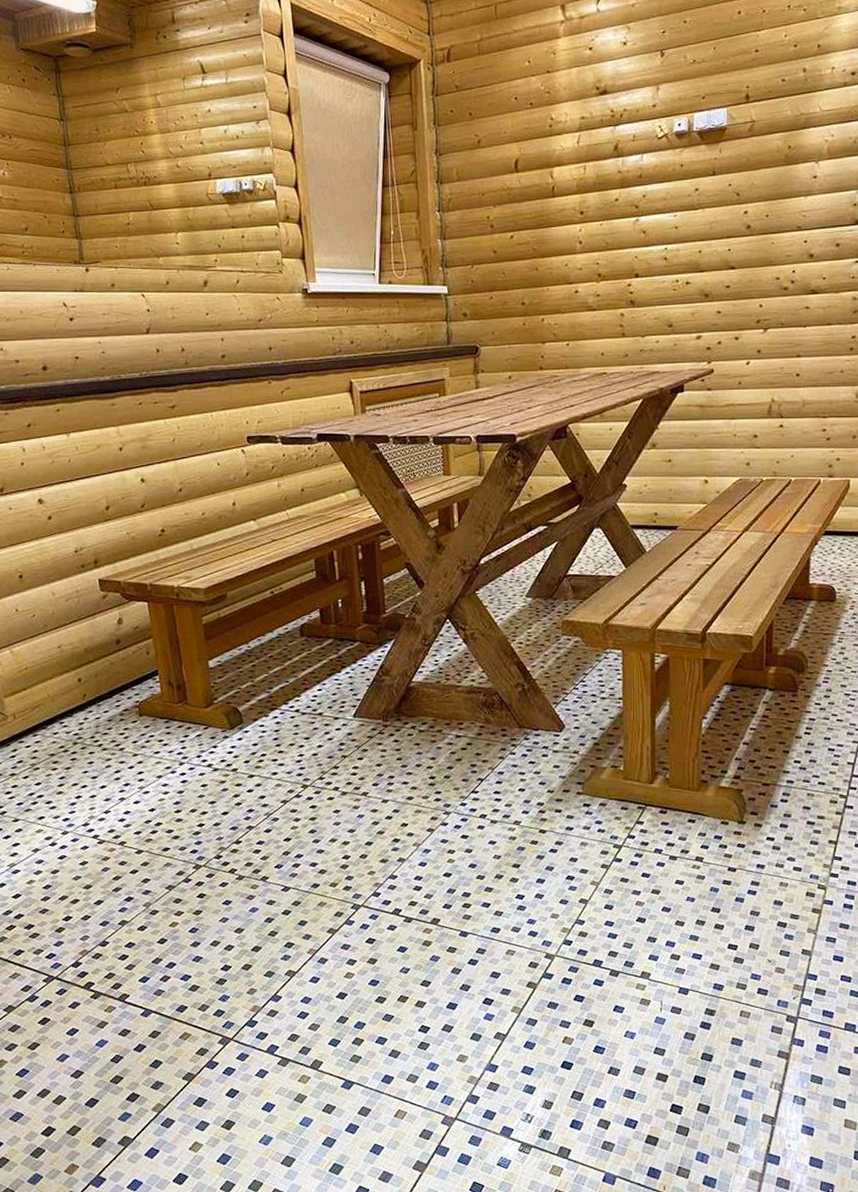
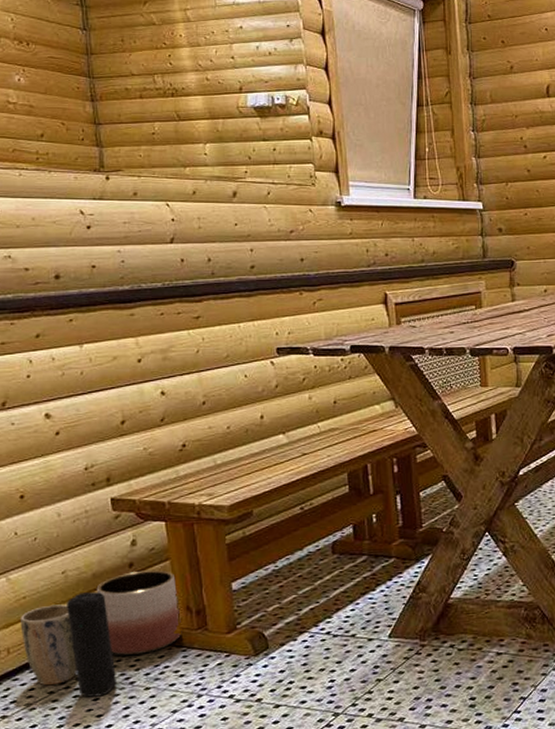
plant pot: none [24,676,74,749] -> present [20,604,77,686]
speaker: none [62,666,109,760] -> present [65,592,117,697]
planter: none [88,647,165,724] -> present [96,570,182,655]

